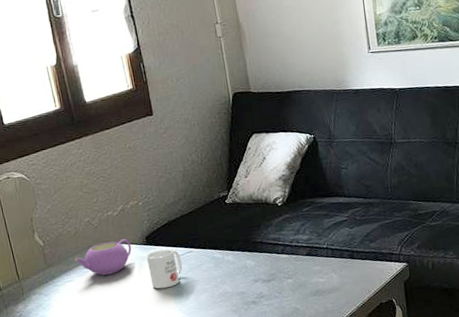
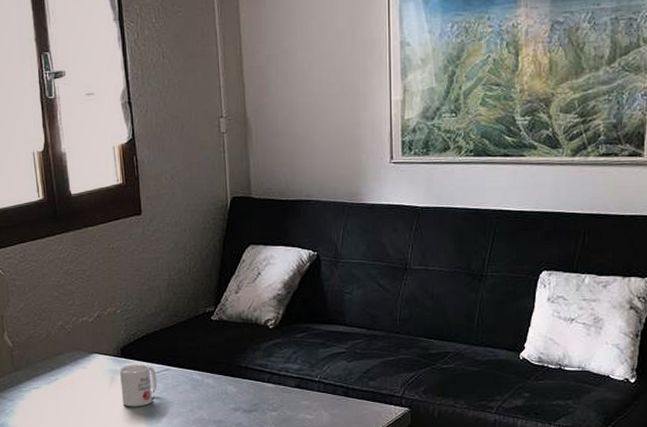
teapot: present [74,239,132,276] -> none [43,349,105,386]

